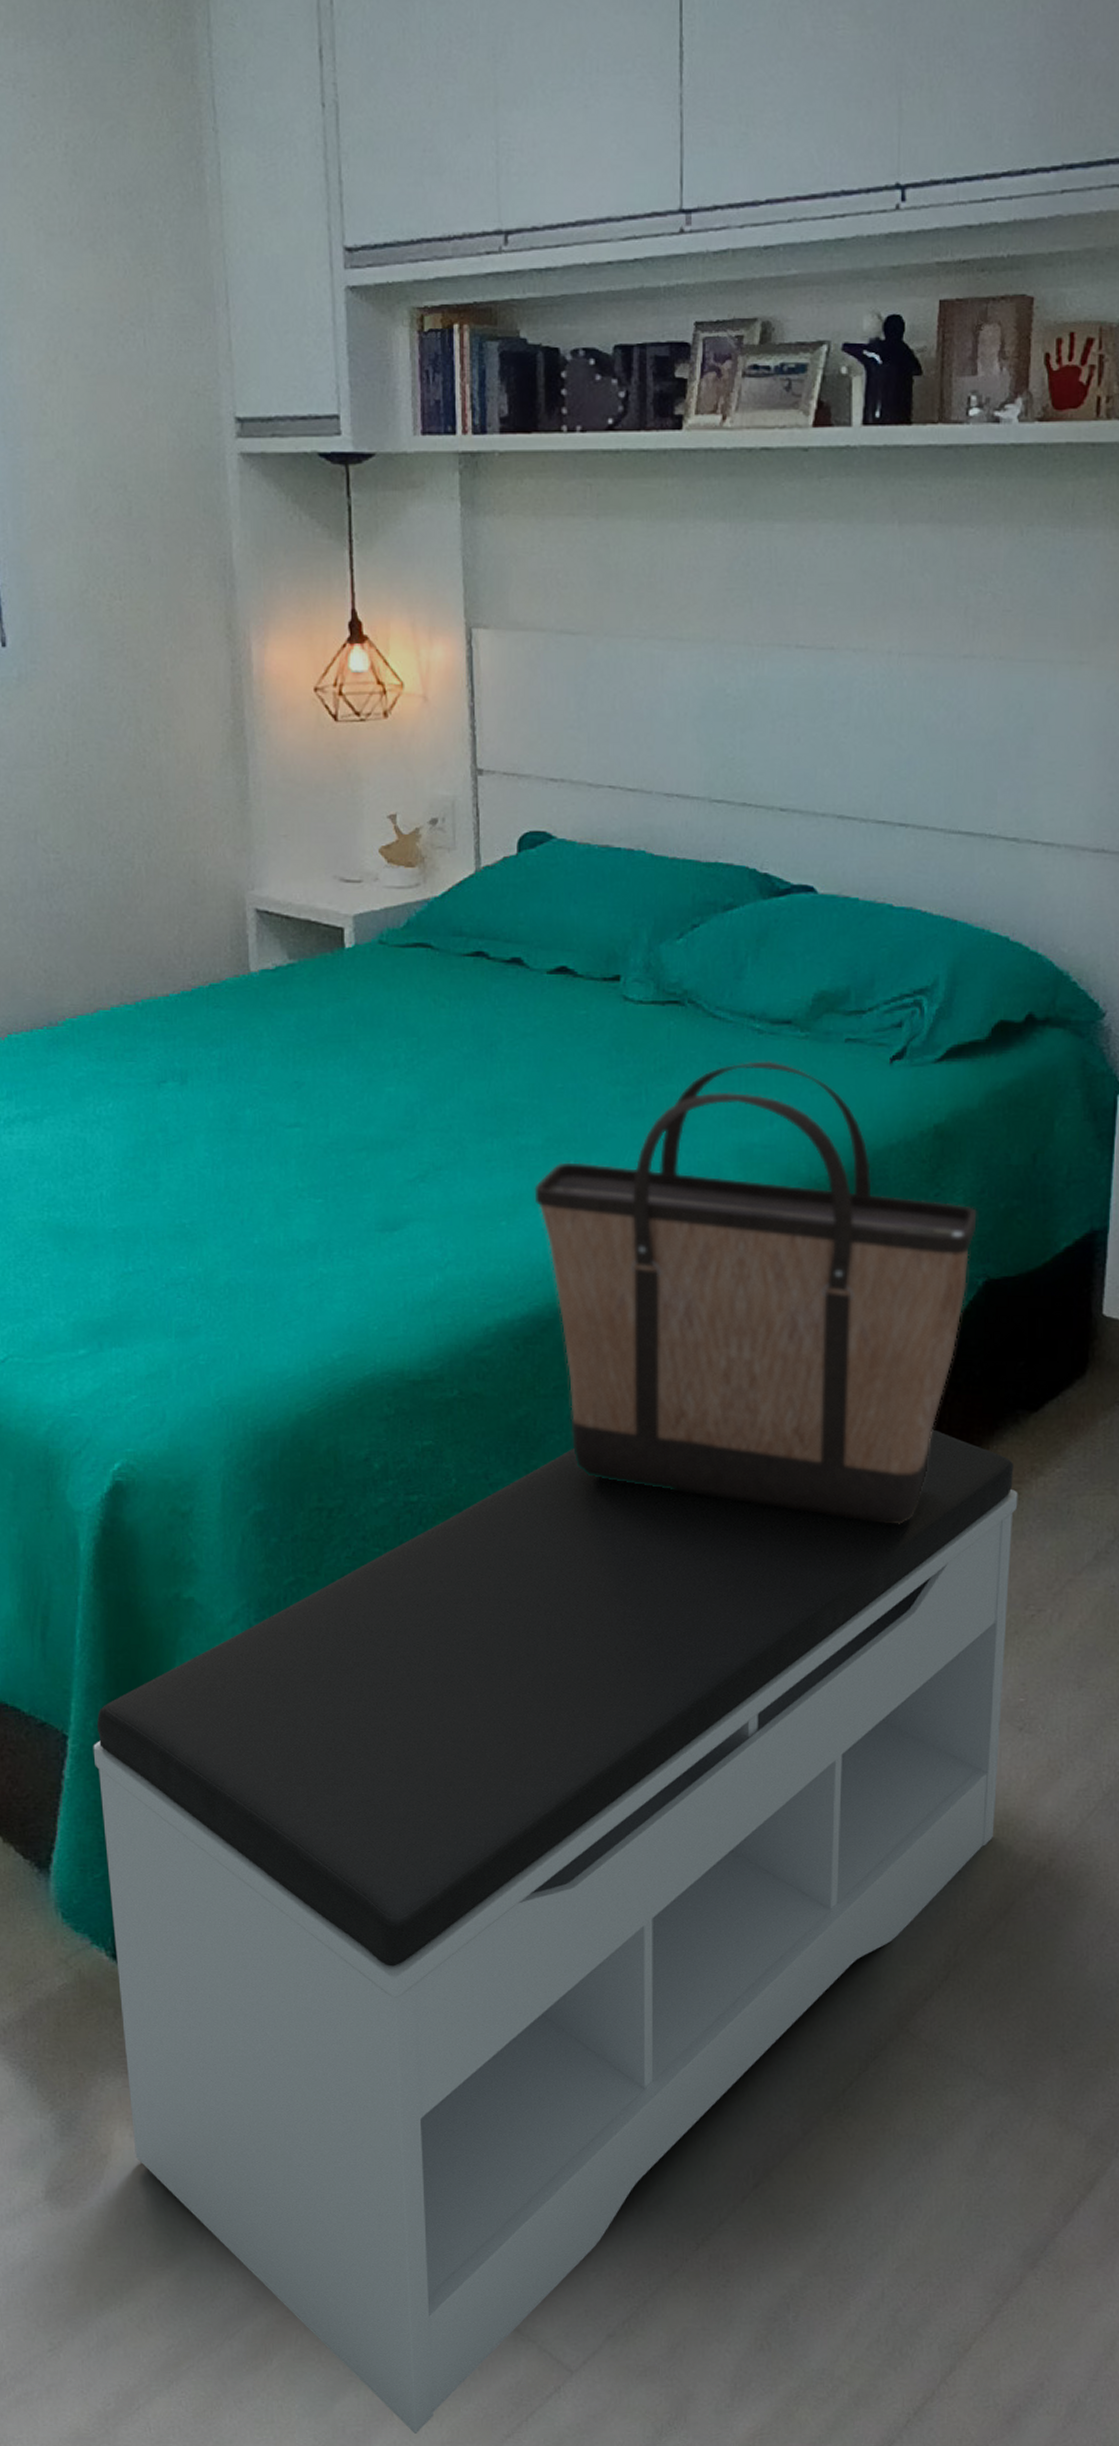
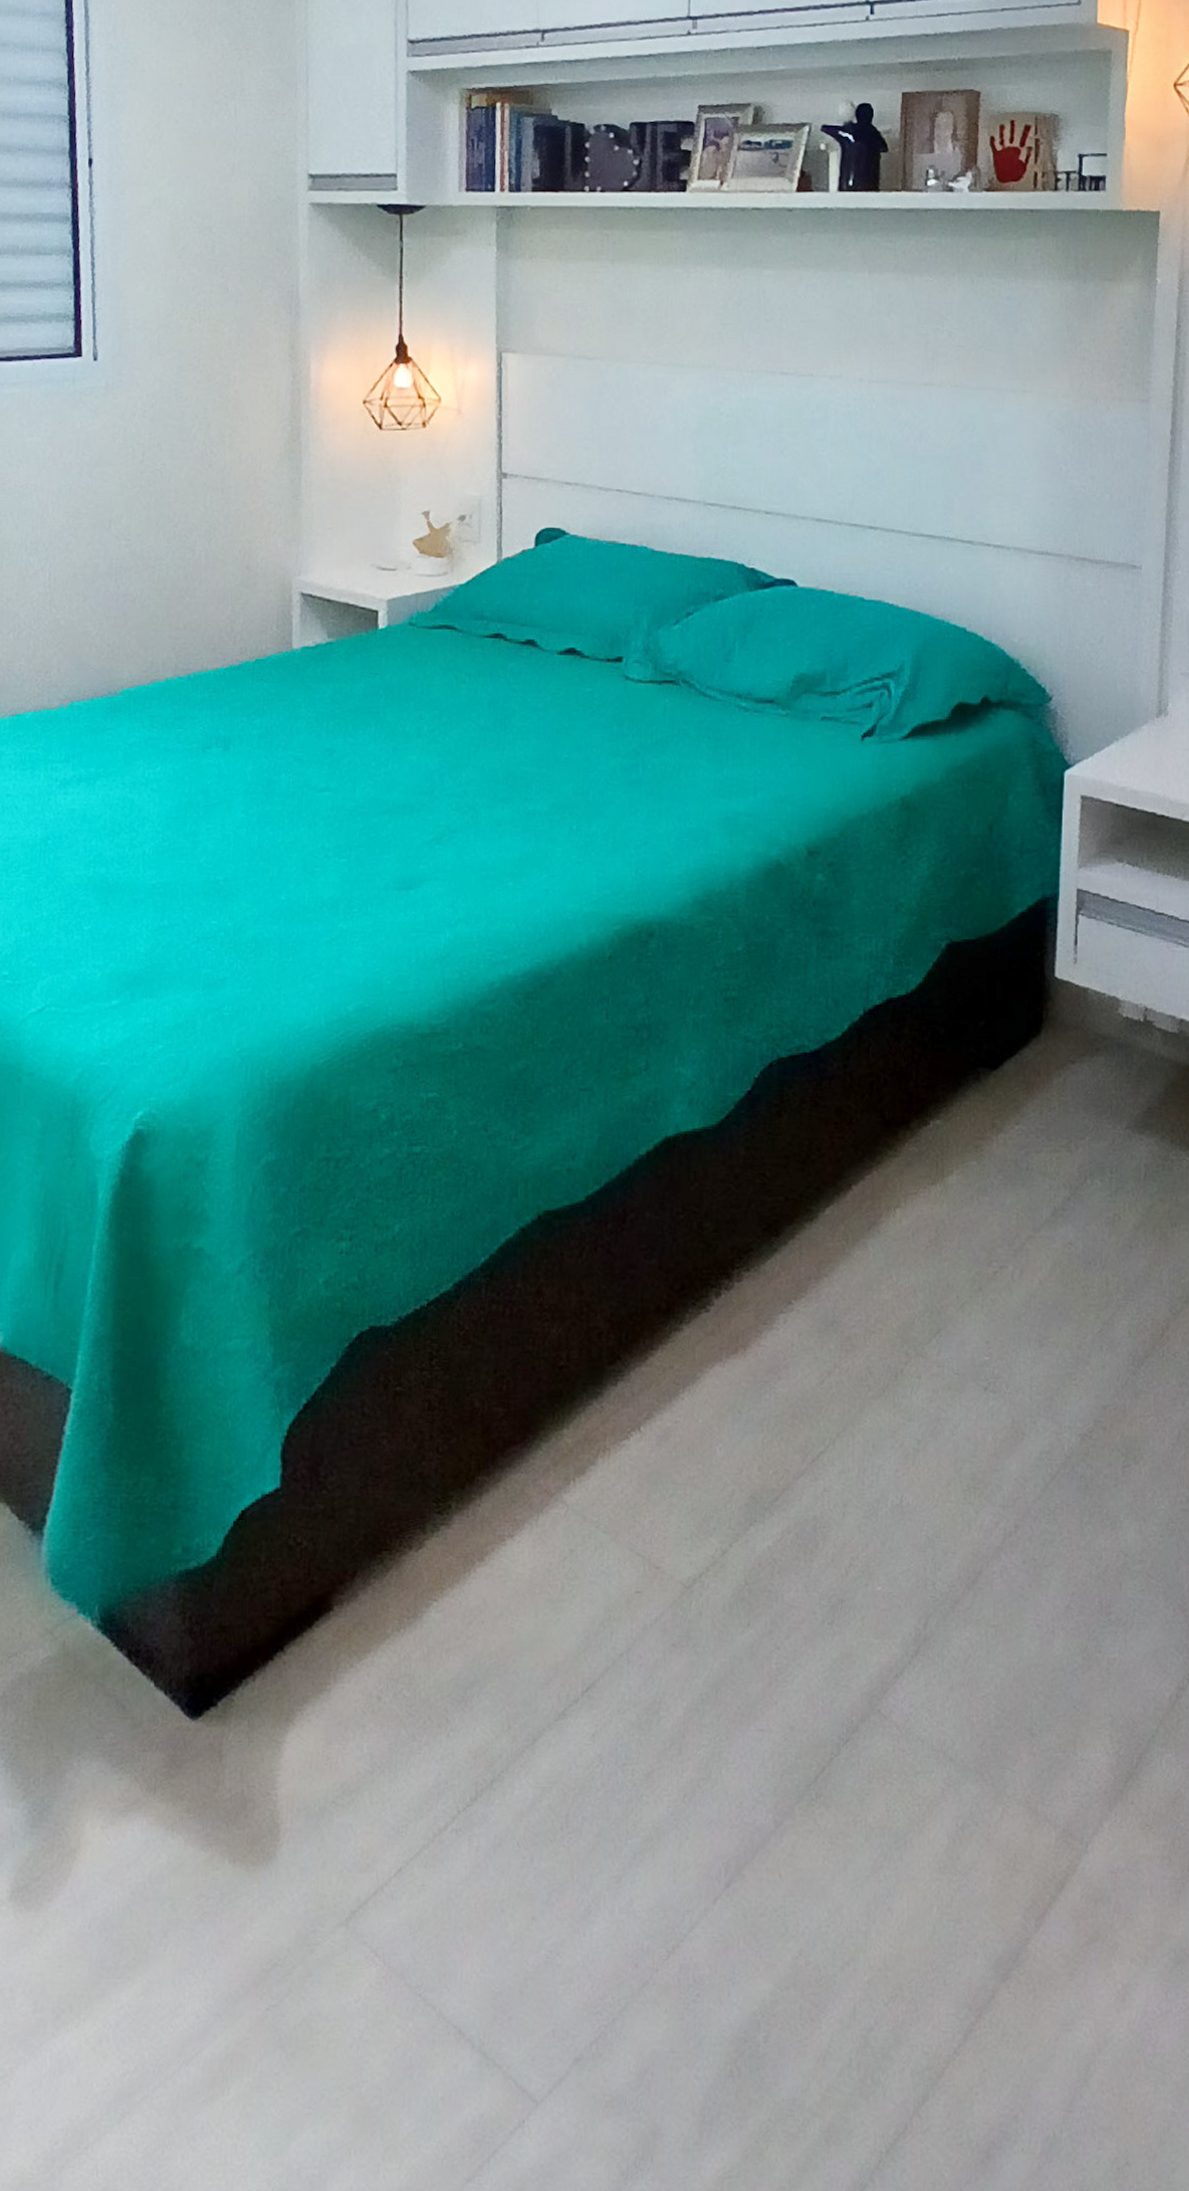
bench: present [93,1429,1018,2435] -> none [95,1086,981,2179]
shopping bag: present [534,1061,977,1524] -> none [539,736,940,1179]

